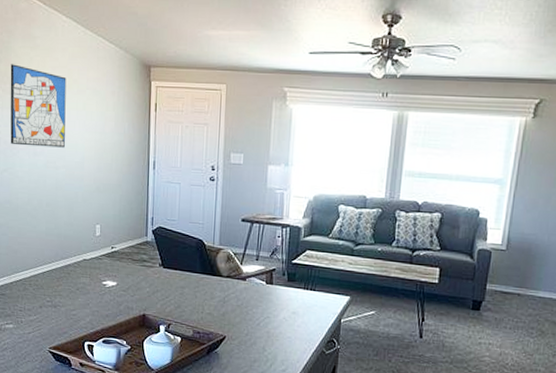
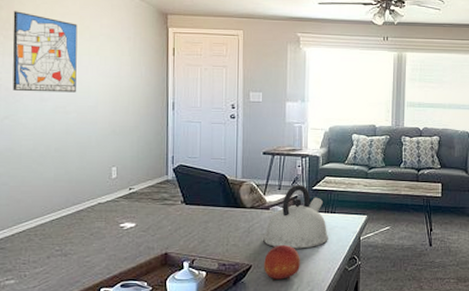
kettle: none [238,256,306,326] -> present [263,184,328,249]
fruit: none [238,318,275,355] -> present [264,244,300,281]

